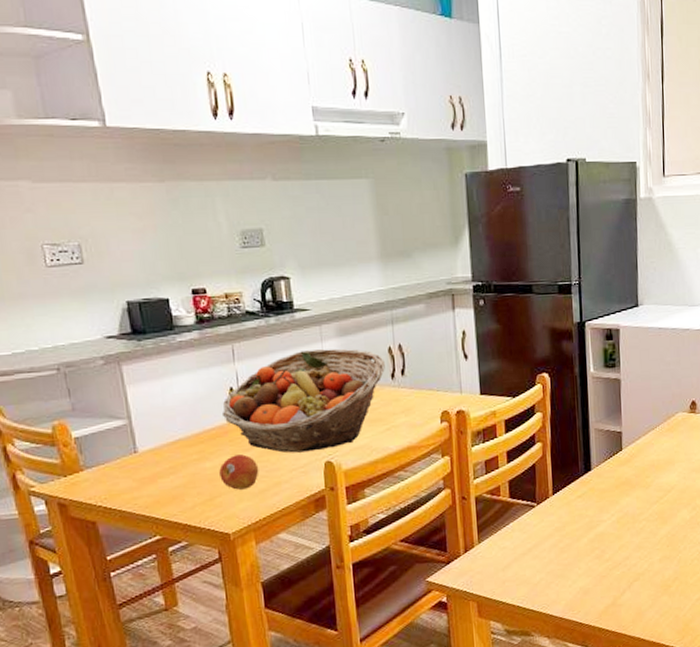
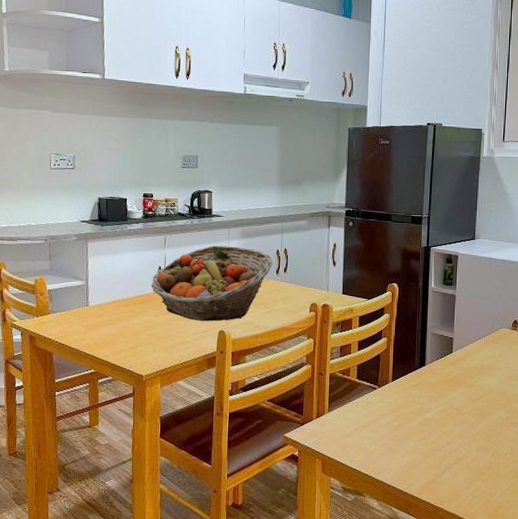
fruit: present [219,454,259,490] -> none [142,317,171,343]

